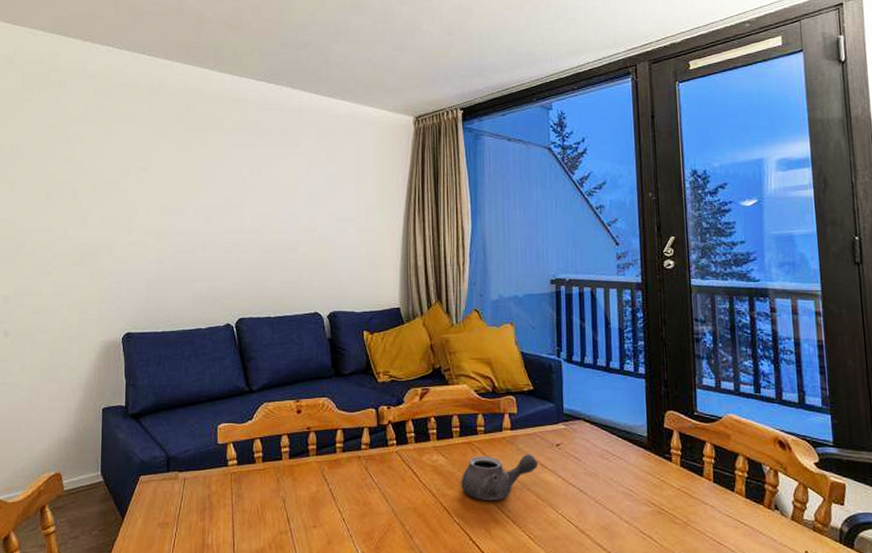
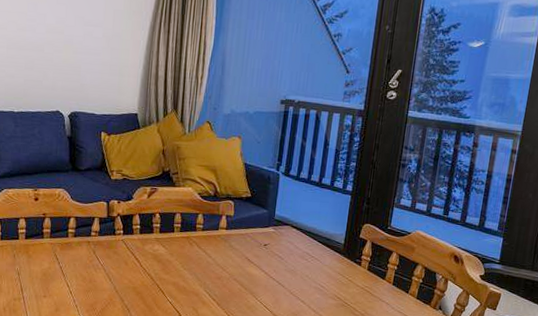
teapot: present [461,454,539,500] -> none [176,248,247,286]

